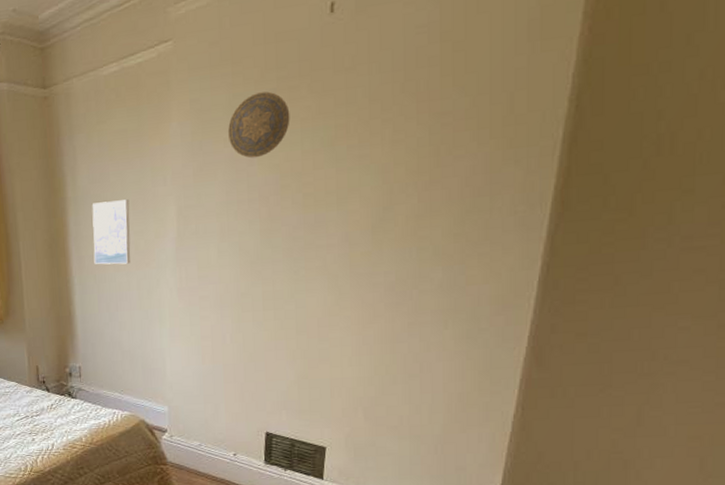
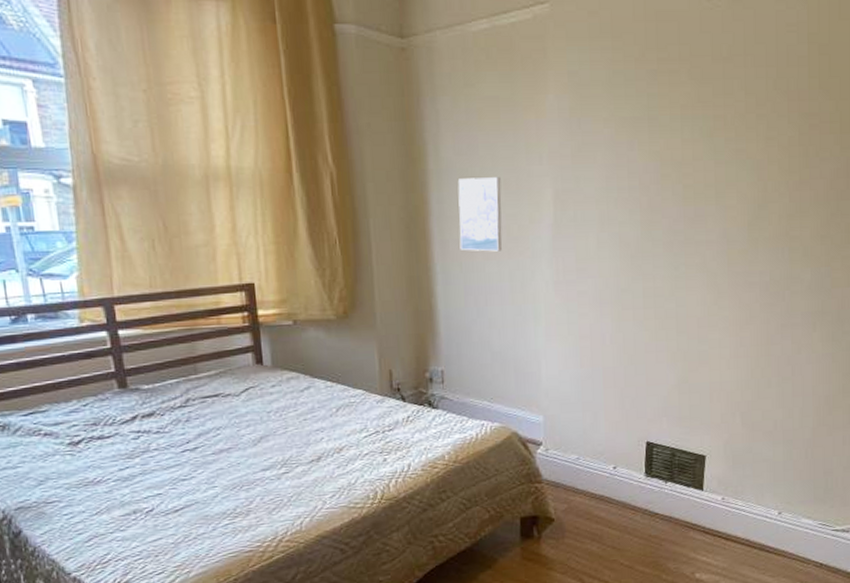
decorative plate: present [227,91,290,159] -> none [607,72,671,143]

